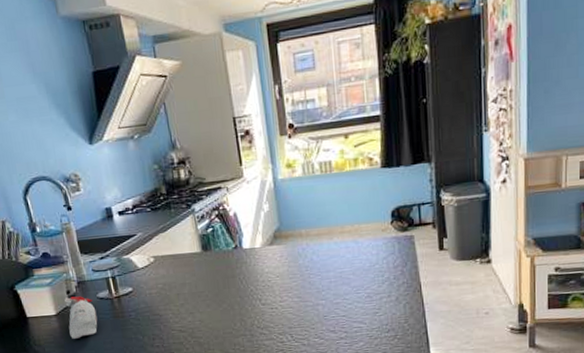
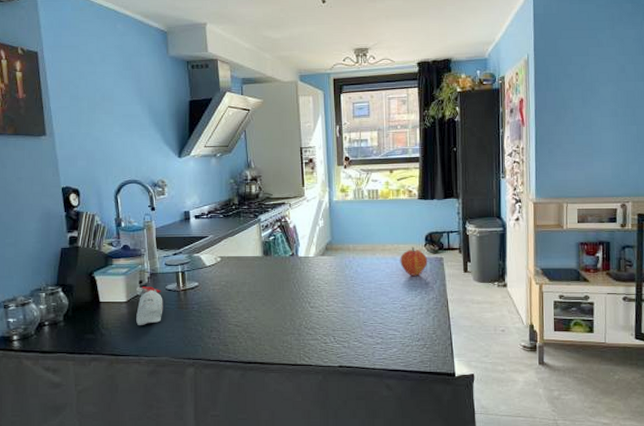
fruit: none [362,225,396,260] -> present [400,246,428,276]

